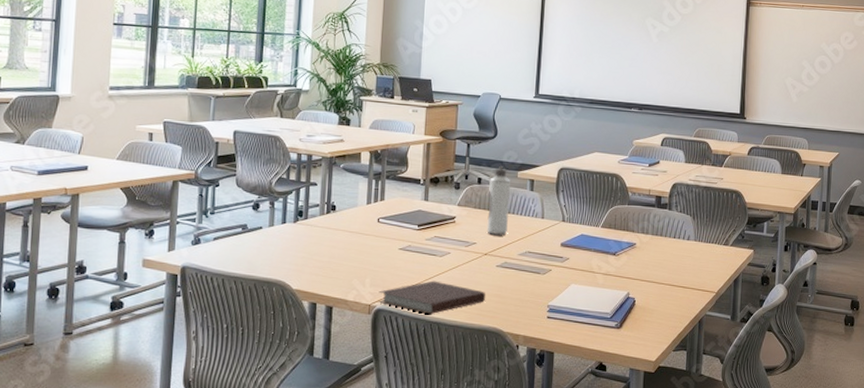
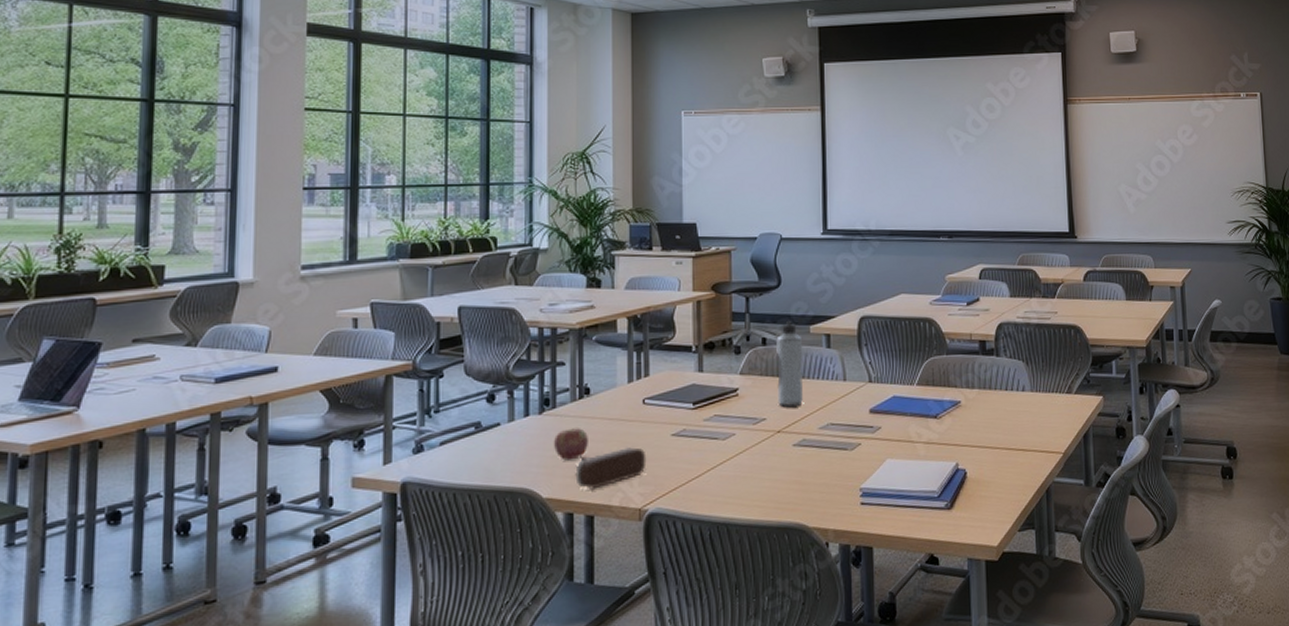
apple: none [303,236,332,262] -> present [553,428,588,461]
pencil case: none [320,256,378,286] -> present [575,447,647,490]
notebook: present [378,280,486,315] -> none [650,470,784,515]

